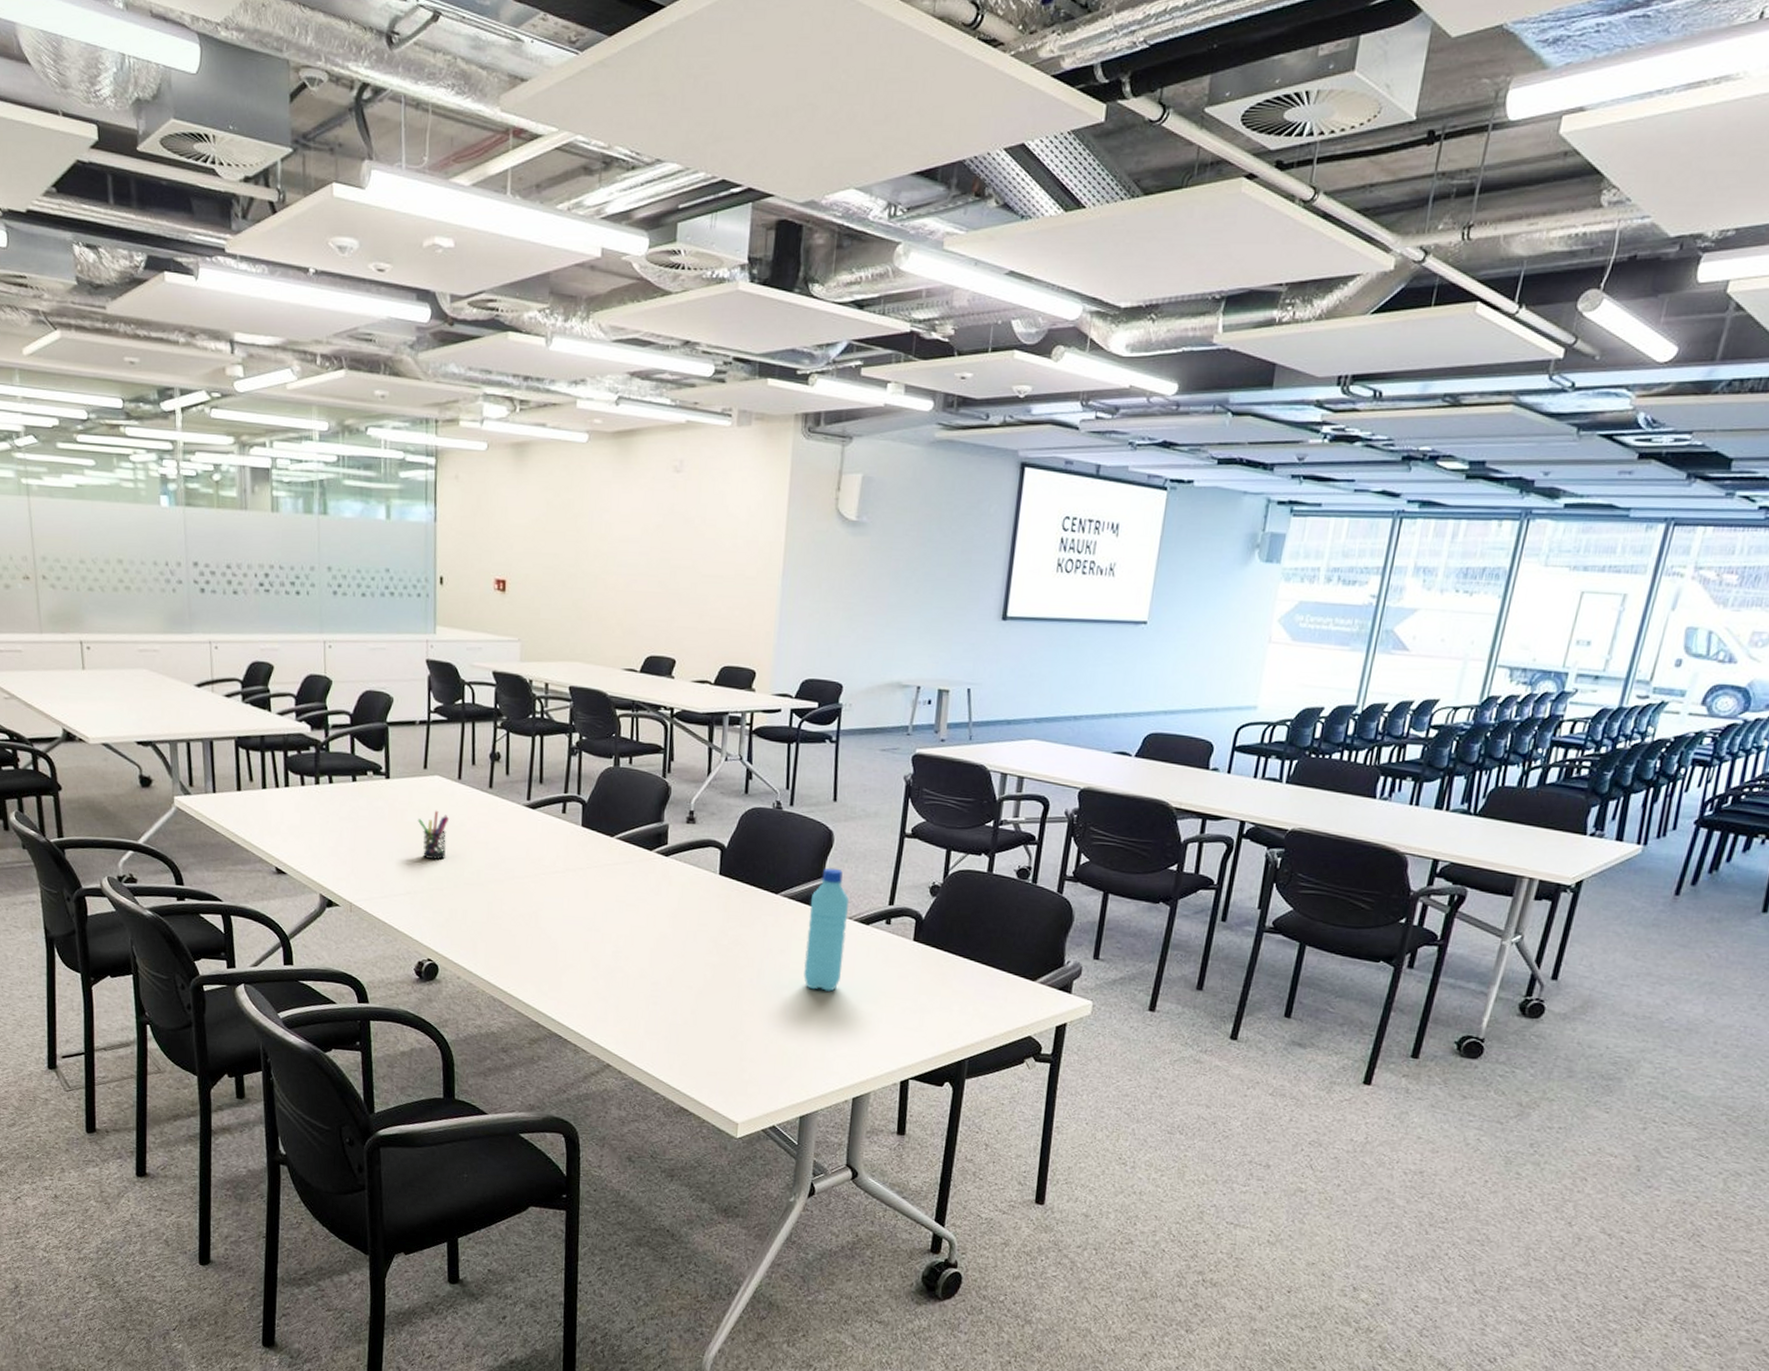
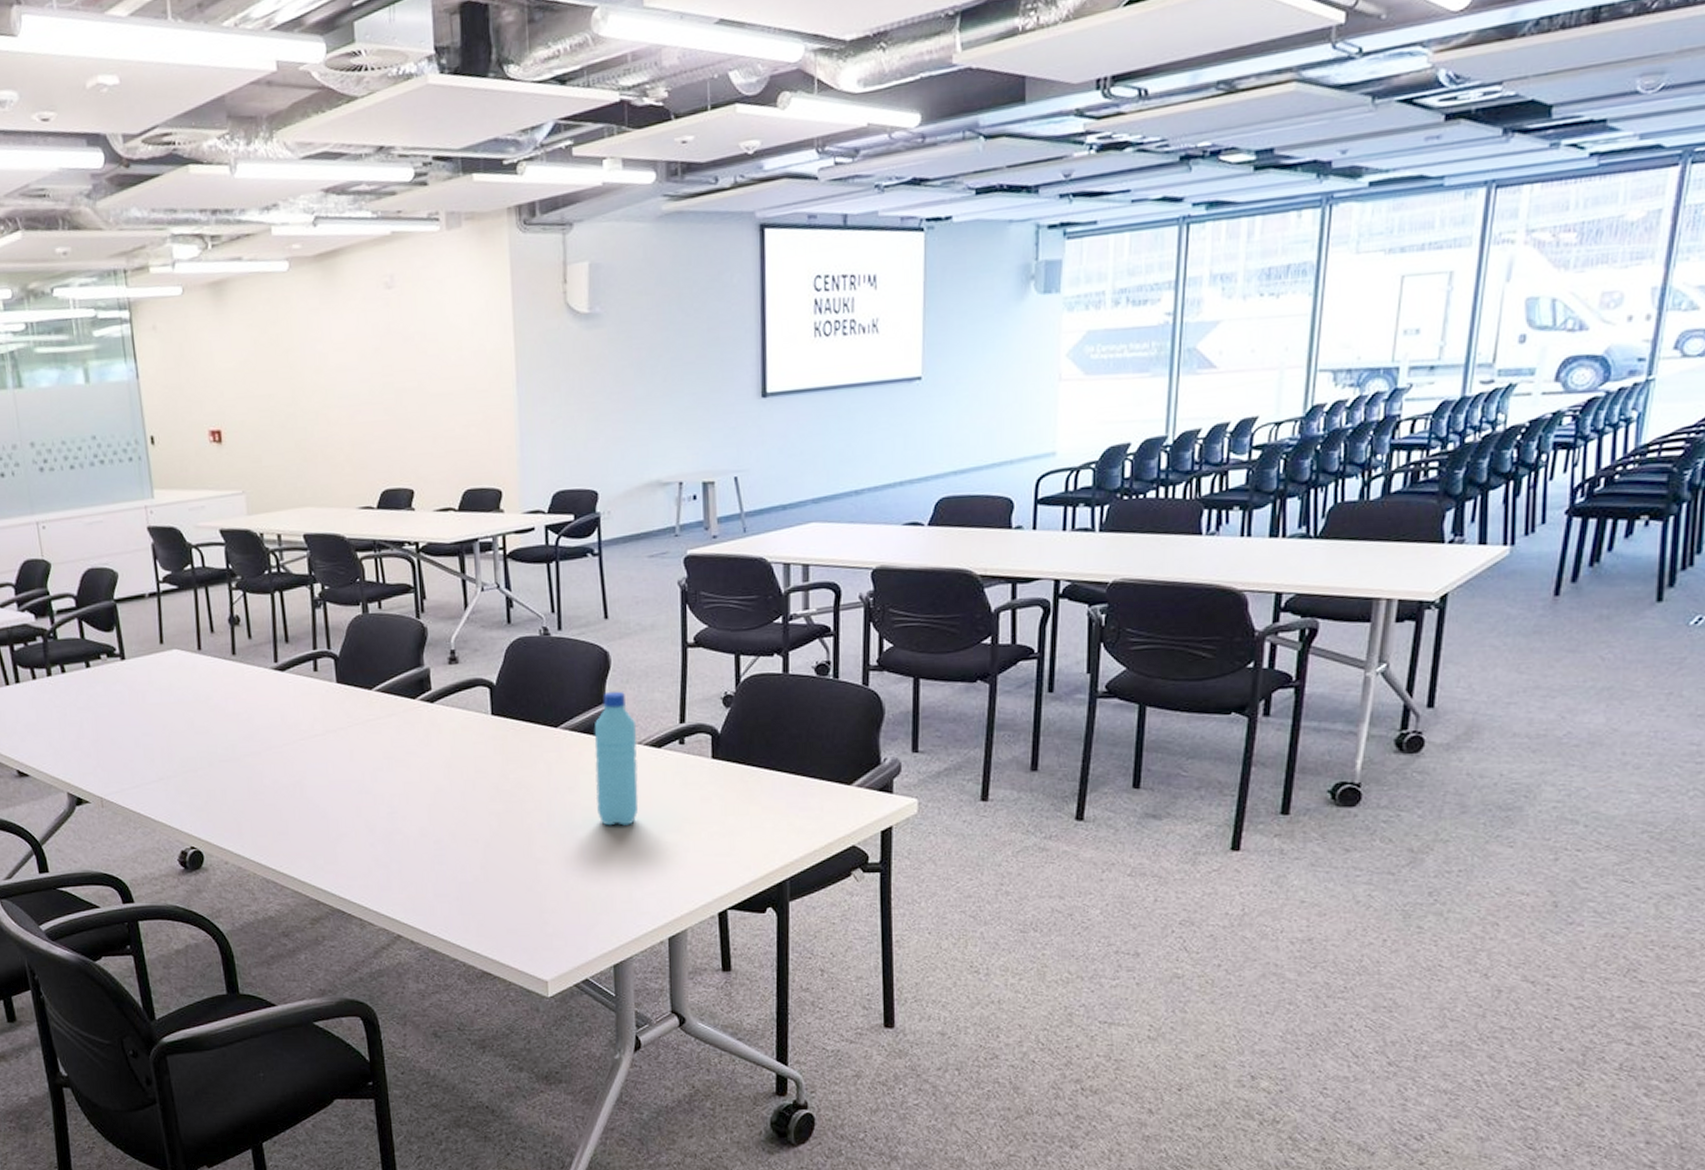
pen holder: present [417,810,450,860] -> none [160,686,195,740]

